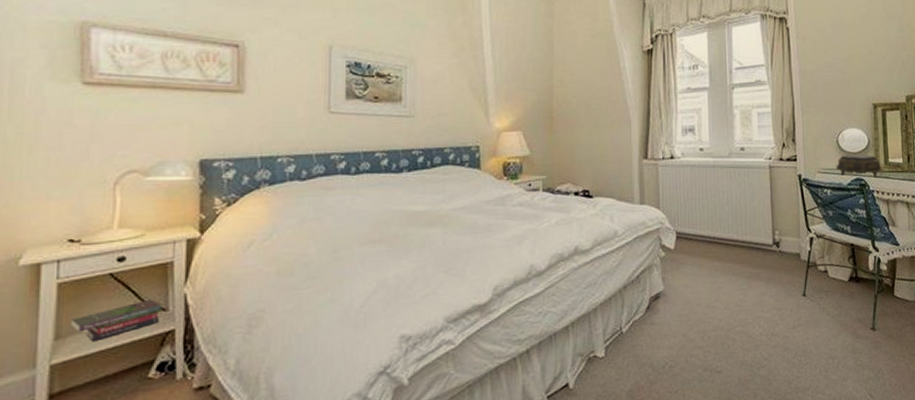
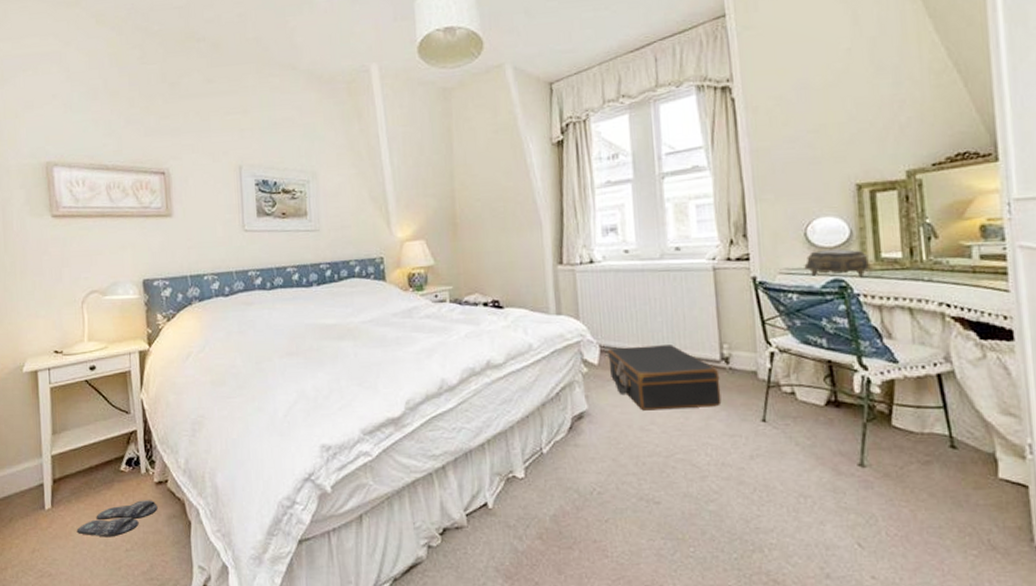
books: present [70,299,162,342] -> none [62,403,125,438]
suitcase: none [683,231,773,290] -> present [608,345,722,411]

